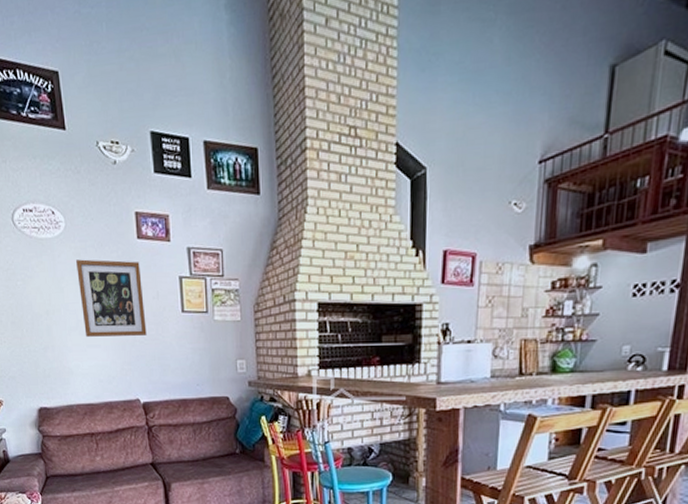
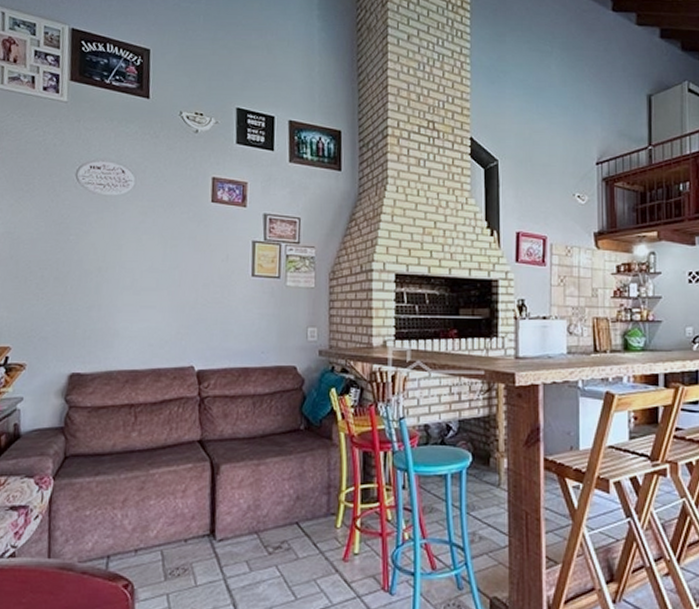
wall art: present [76,259,147,337] -> none [140,218,212,298]

